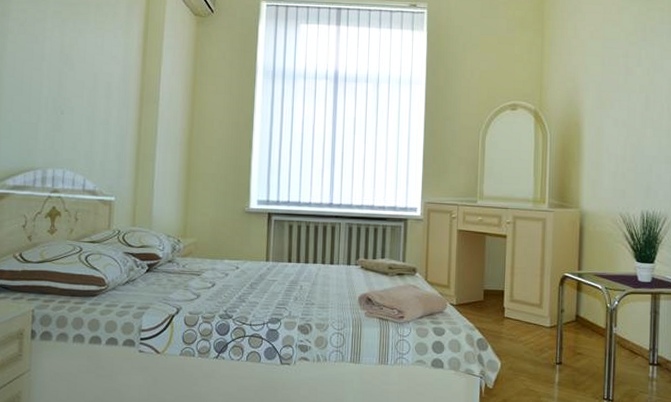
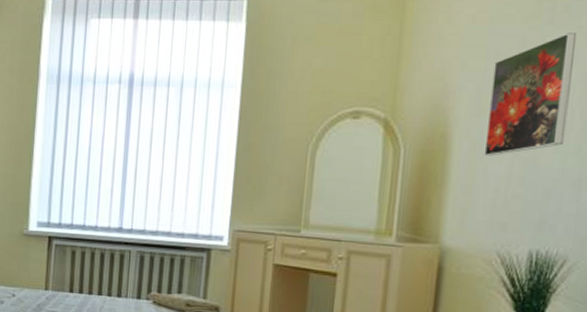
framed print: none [606,47,660,139] -> present [484,33,576,156]

